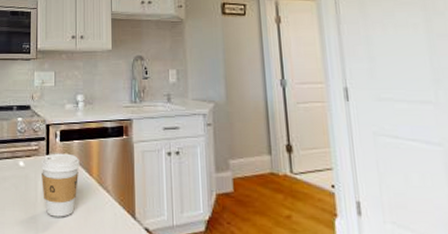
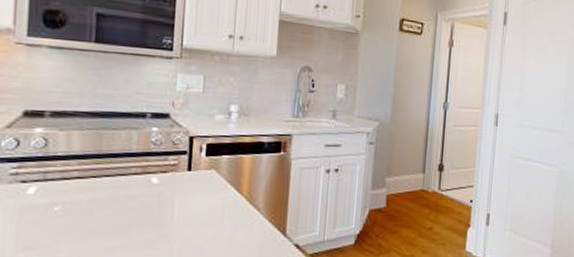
coffee cup: present [41,153,80,217] -> none [179,169,228,237]

